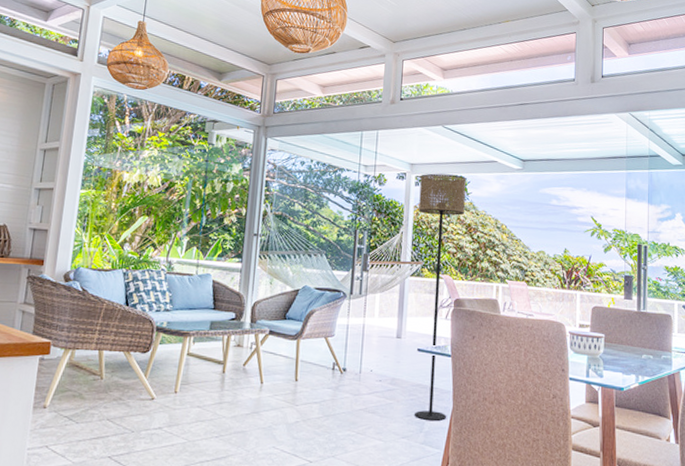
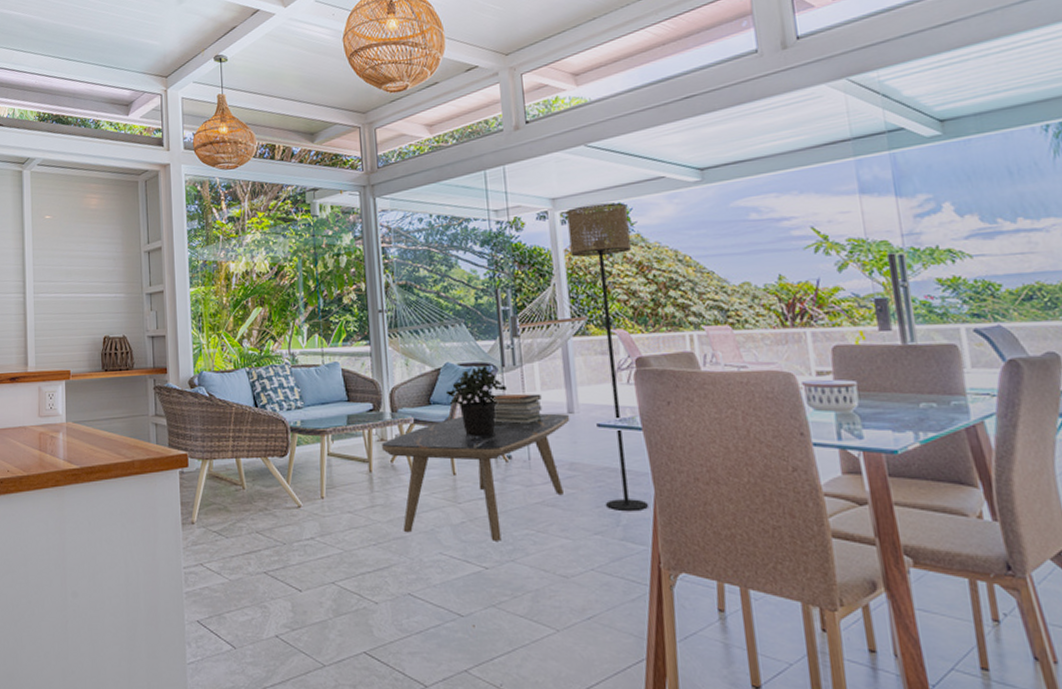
coffee table: none [237,331,398,439] -> present [382,413,570,541]
potted plant: none [300,291,351,350] -> present [445,364,507,436]
book stack: none [332,316,378,343] -> present [484,393,543,424]

